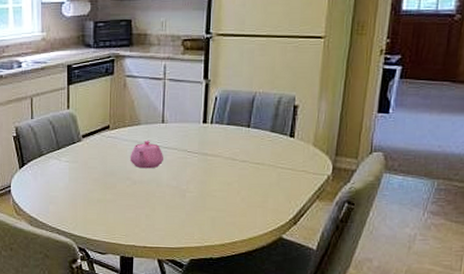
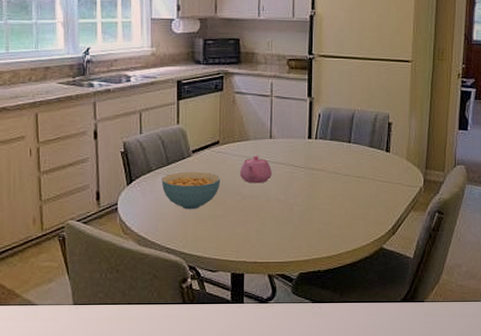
cereal bowl: none [52,156,111,194] -> present [161,171,221,210]

